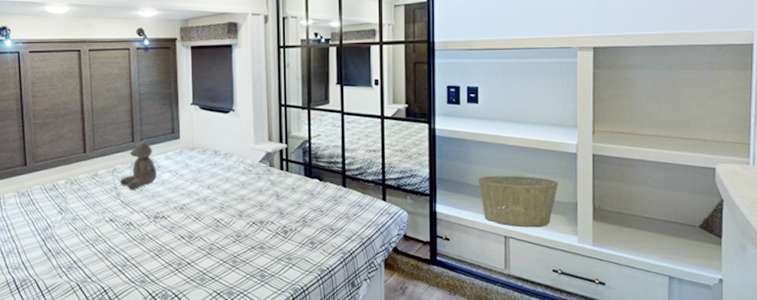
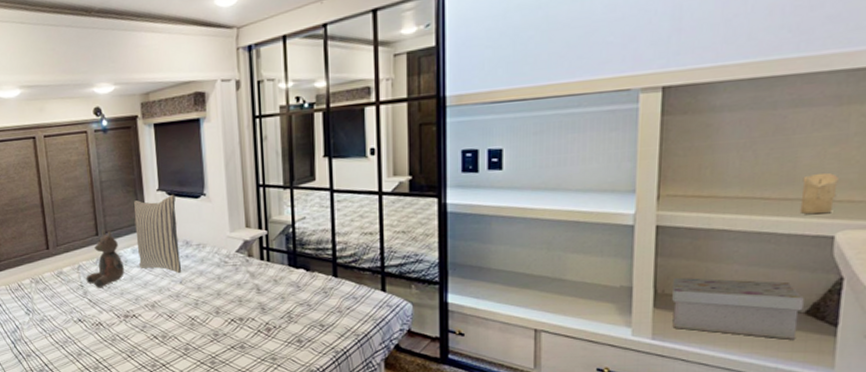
pillow: none [169,109,210,180] -> present [134,195,182,274]
basket: present [478,175,558,227] -> none [501,256,607,318]
decorative box: none [606,196,698,248] -> present [672,277,804,340]
candle: none [691,119,715,151] -> present [799,172,839,215]

